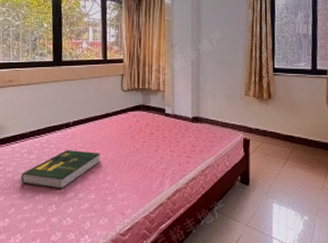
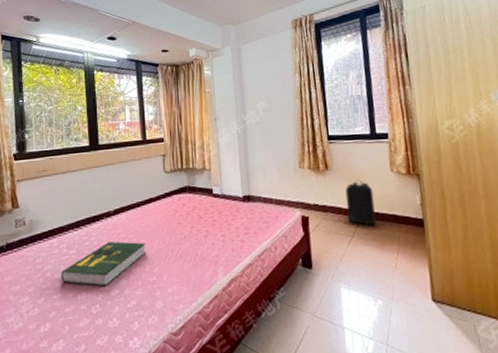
backpack: none [284,109,310,151] -> present [345,179,376,226]

